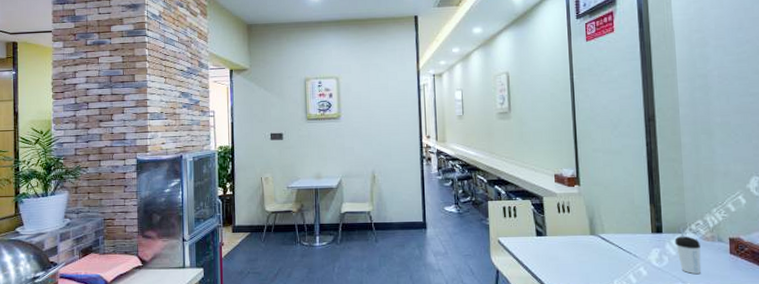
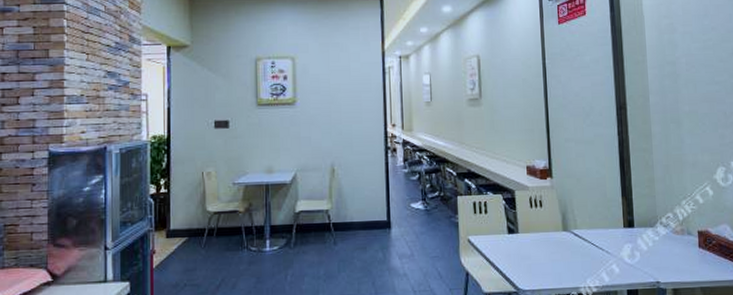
beverage cup: present [674,229,702,274] -> none [646,222,672,270]

